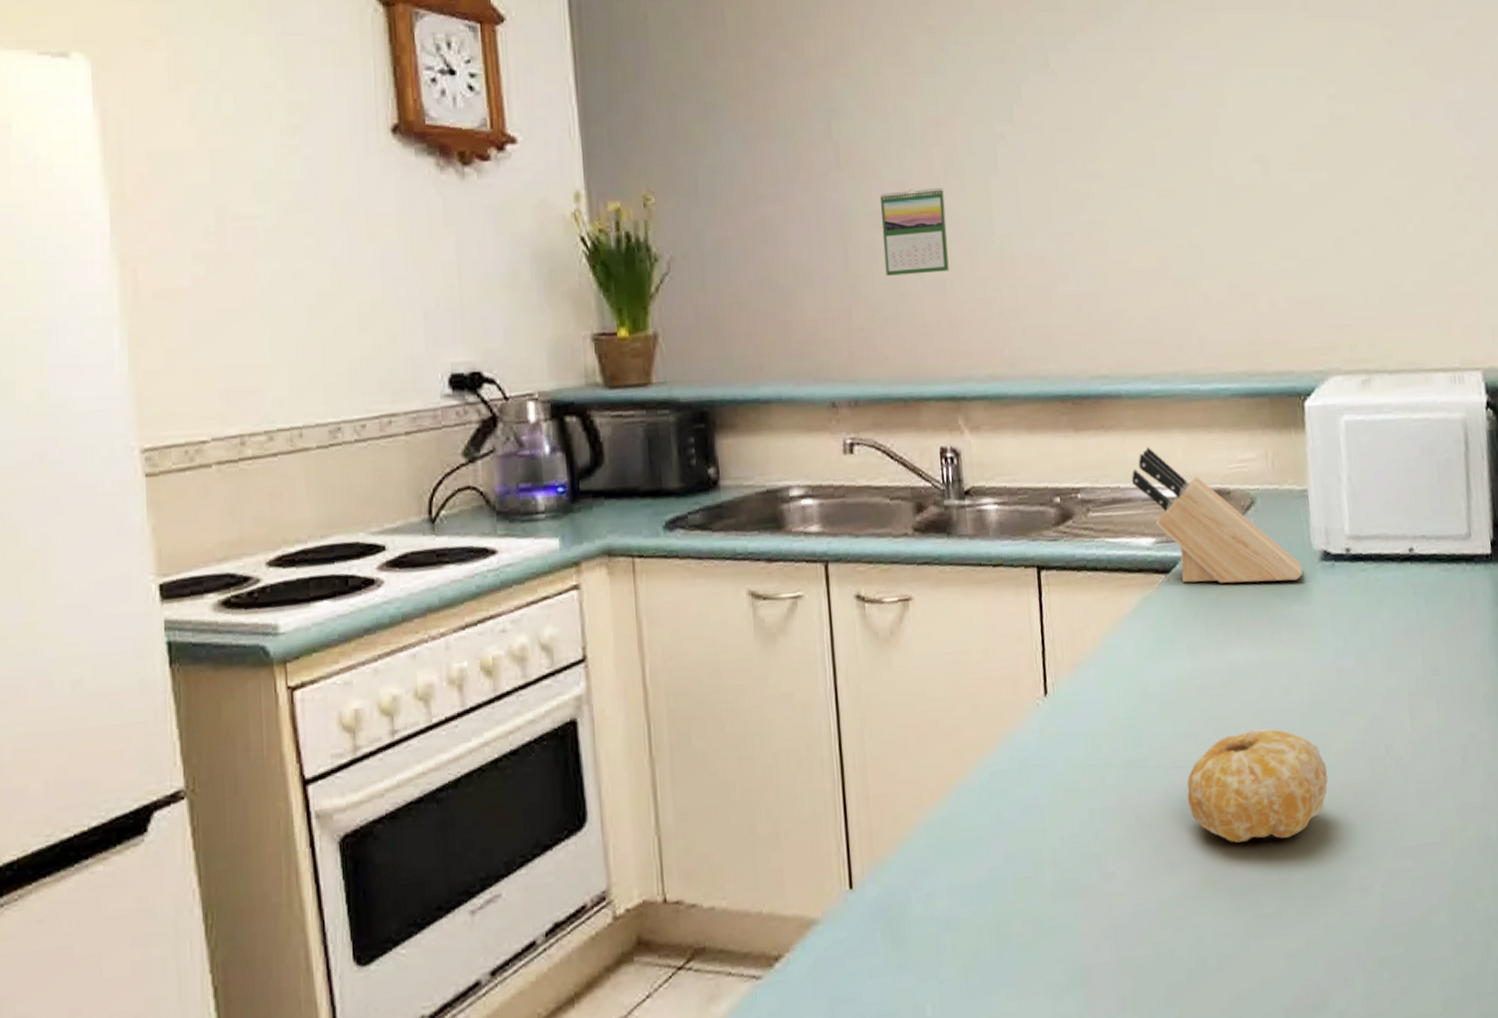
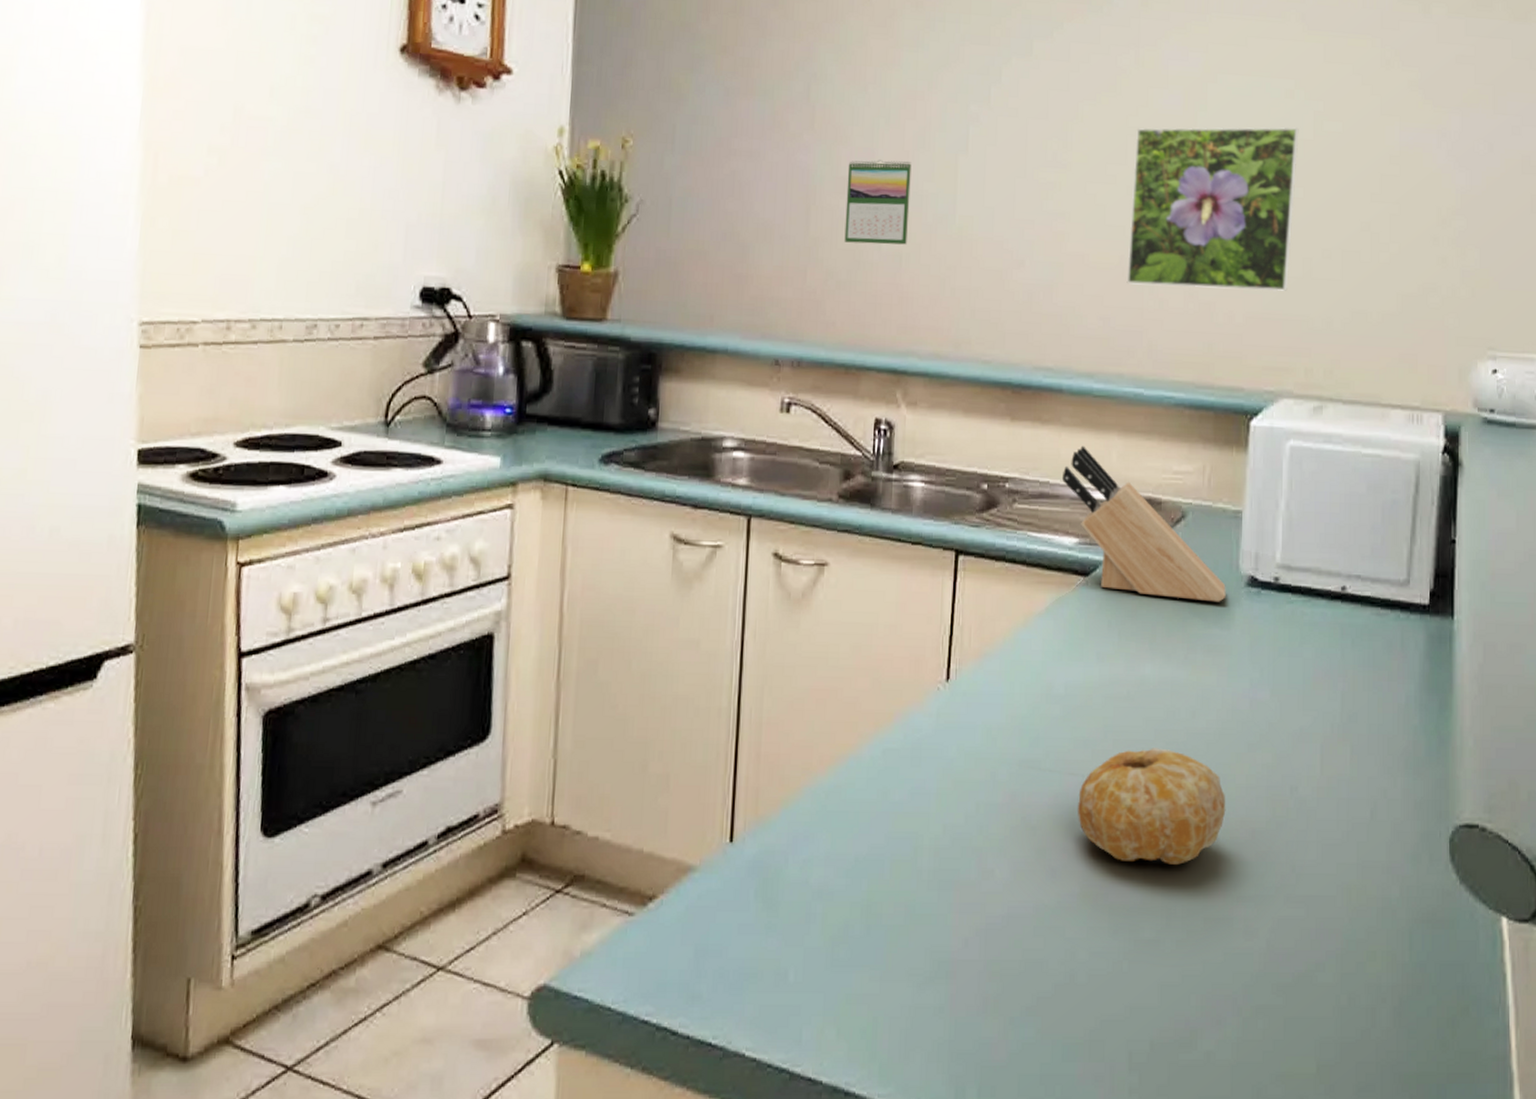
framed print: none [1160,113,1324,284] -> present [1127,127,1299,292]

